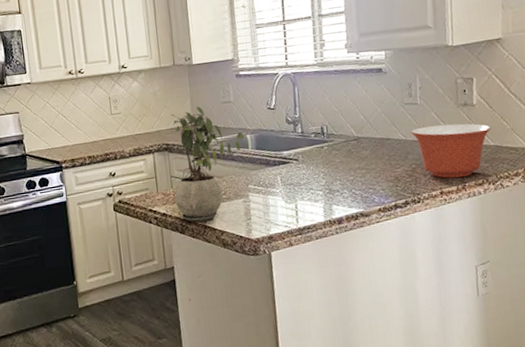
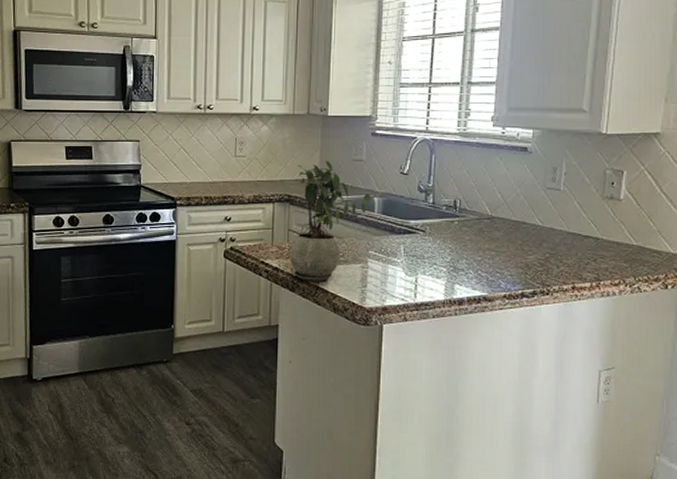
mixing bowl: present [410,123,492,178] -> none [549,215,636,274]

